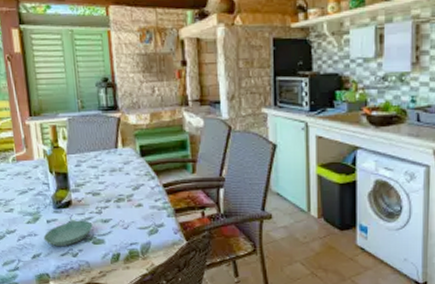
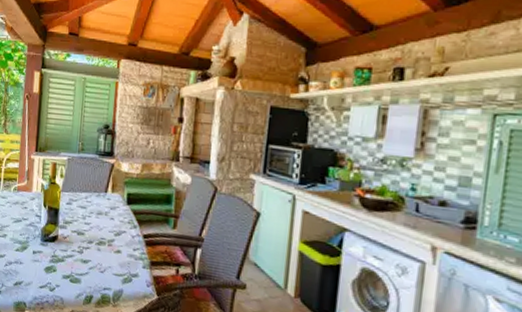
saucer: present [43,220,93,247] -> none [27,256,73,279]

